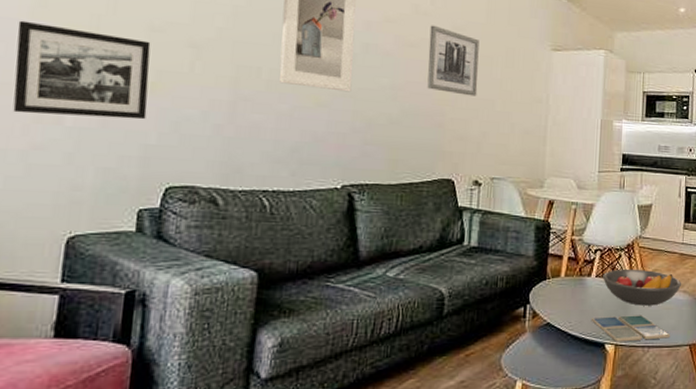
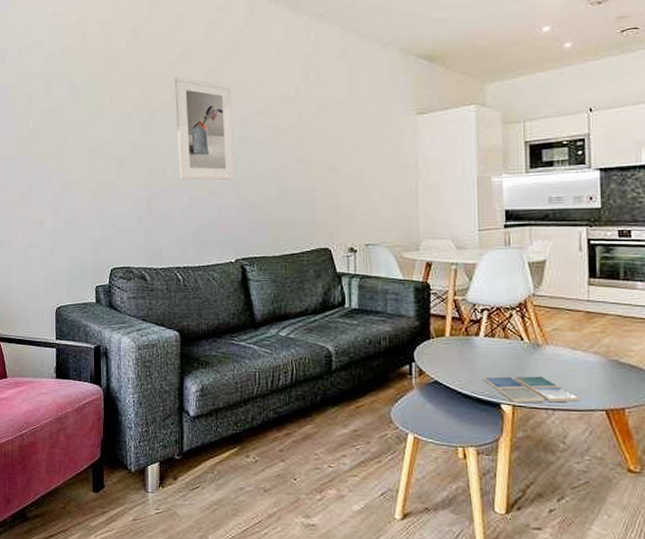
picture frame: present [13,20,151,120] -> none [13,157,93,222]
wall art: present [427,25,480,97] -> none [296,110,345,170]
fruit bowl: present [602,268,682,306] -> none [491,328,591,367]

